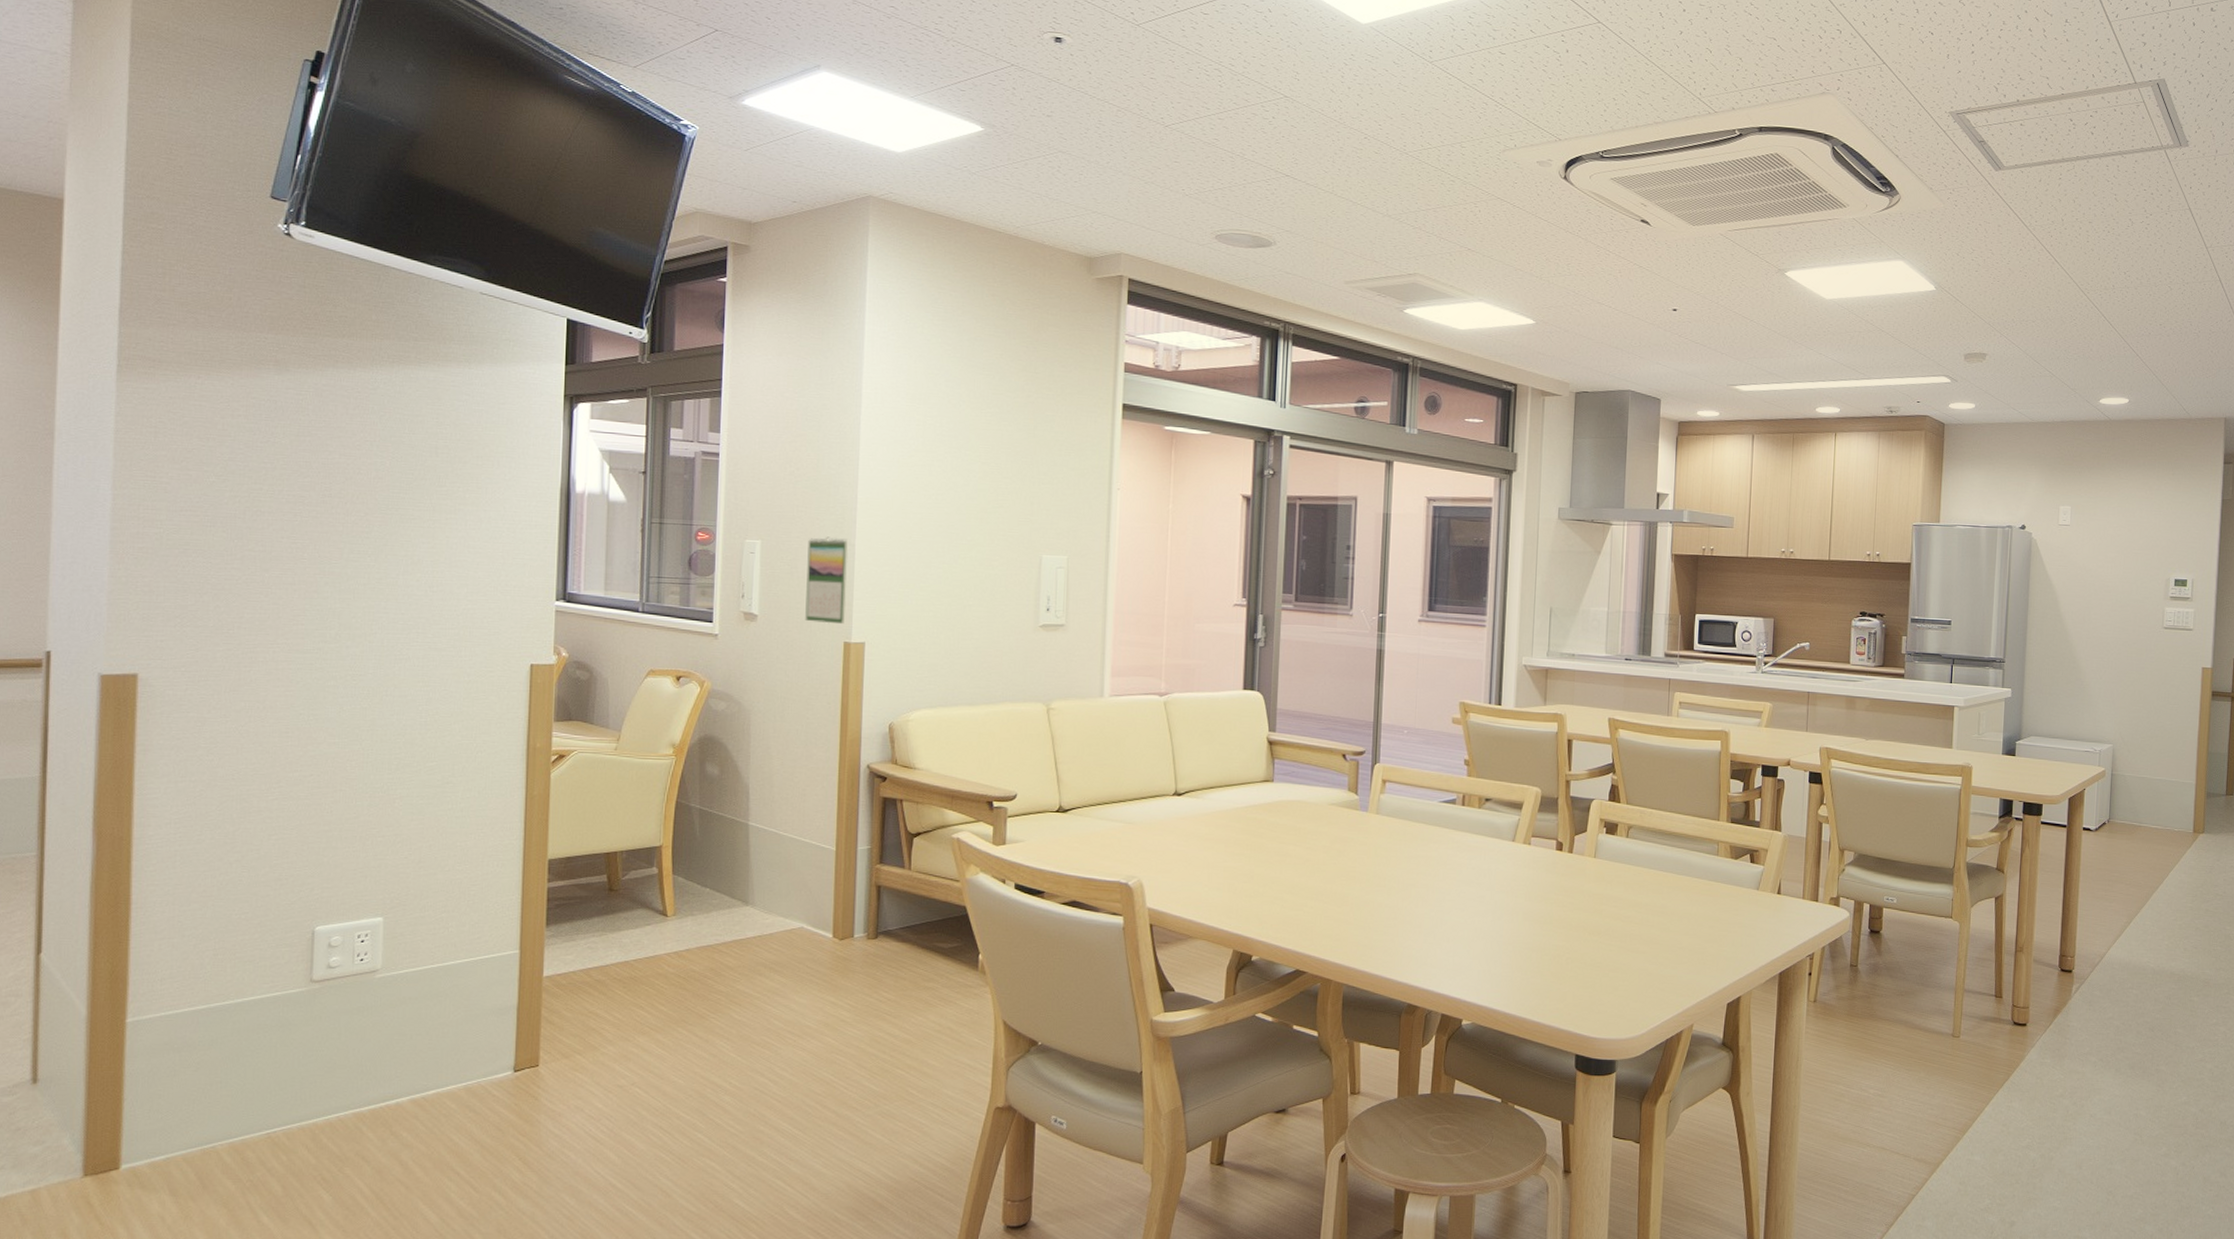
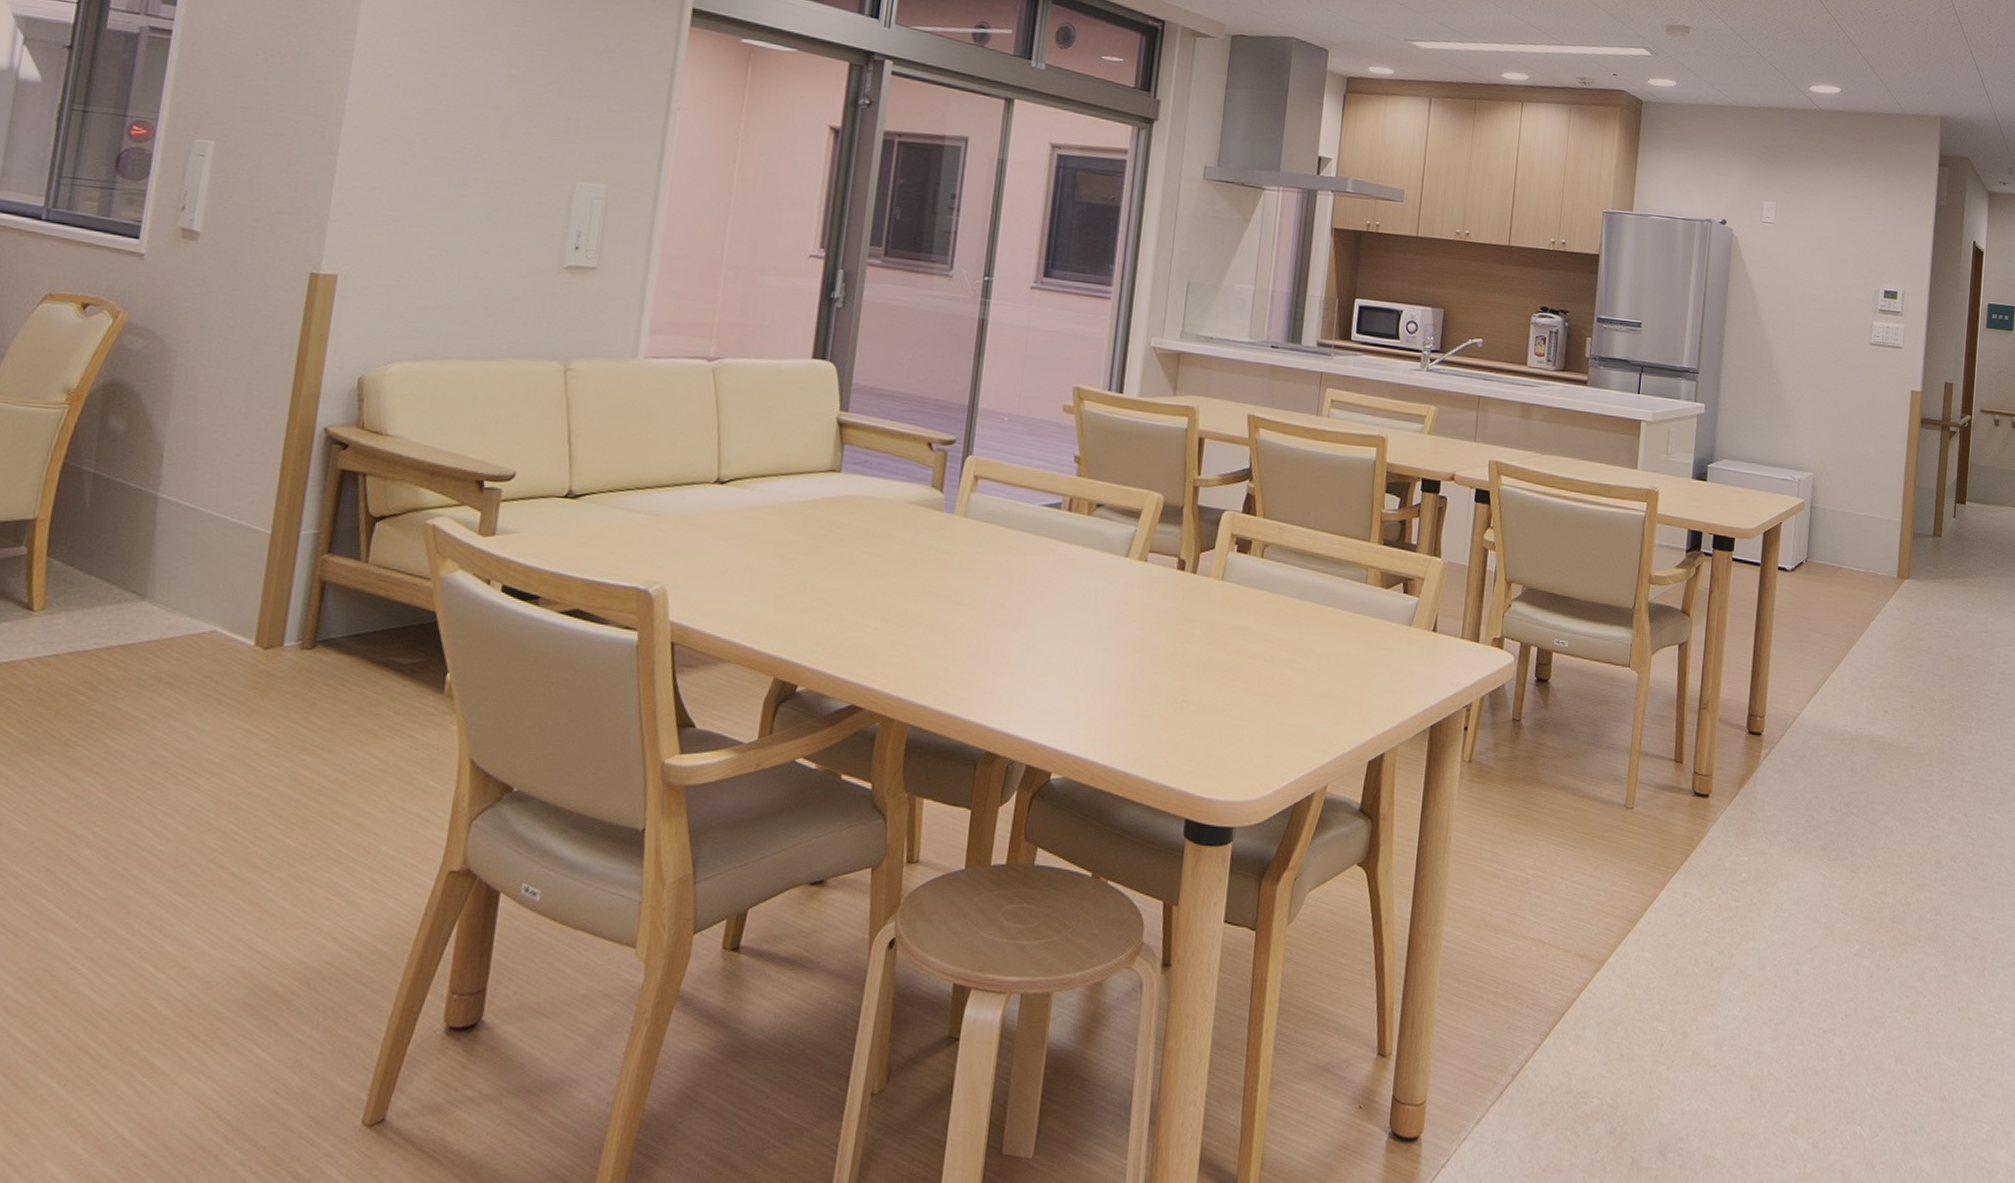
calendar: present [805,536,849,625] -> none [262,141,330,251]

